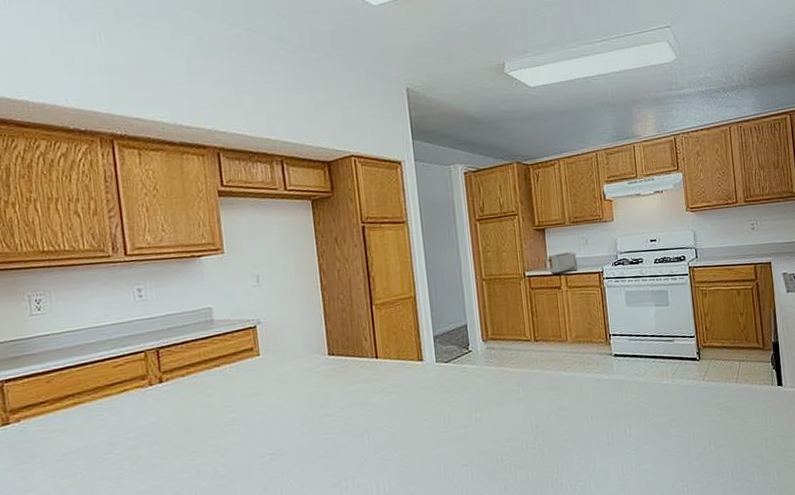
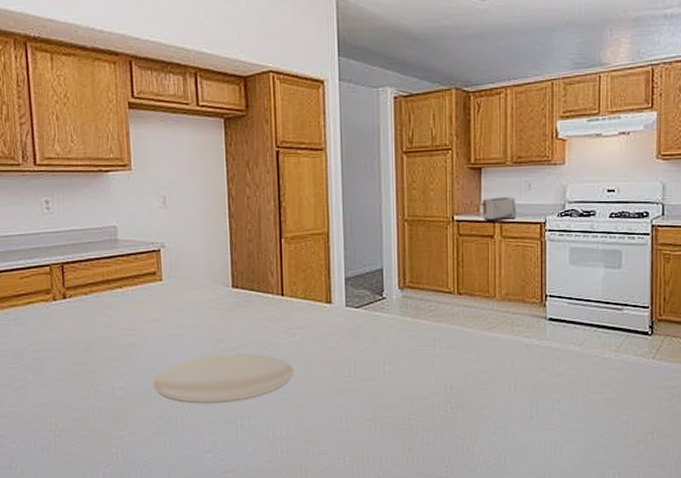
plate: none [255,416,393,472] -> present [153,353,295,404]

